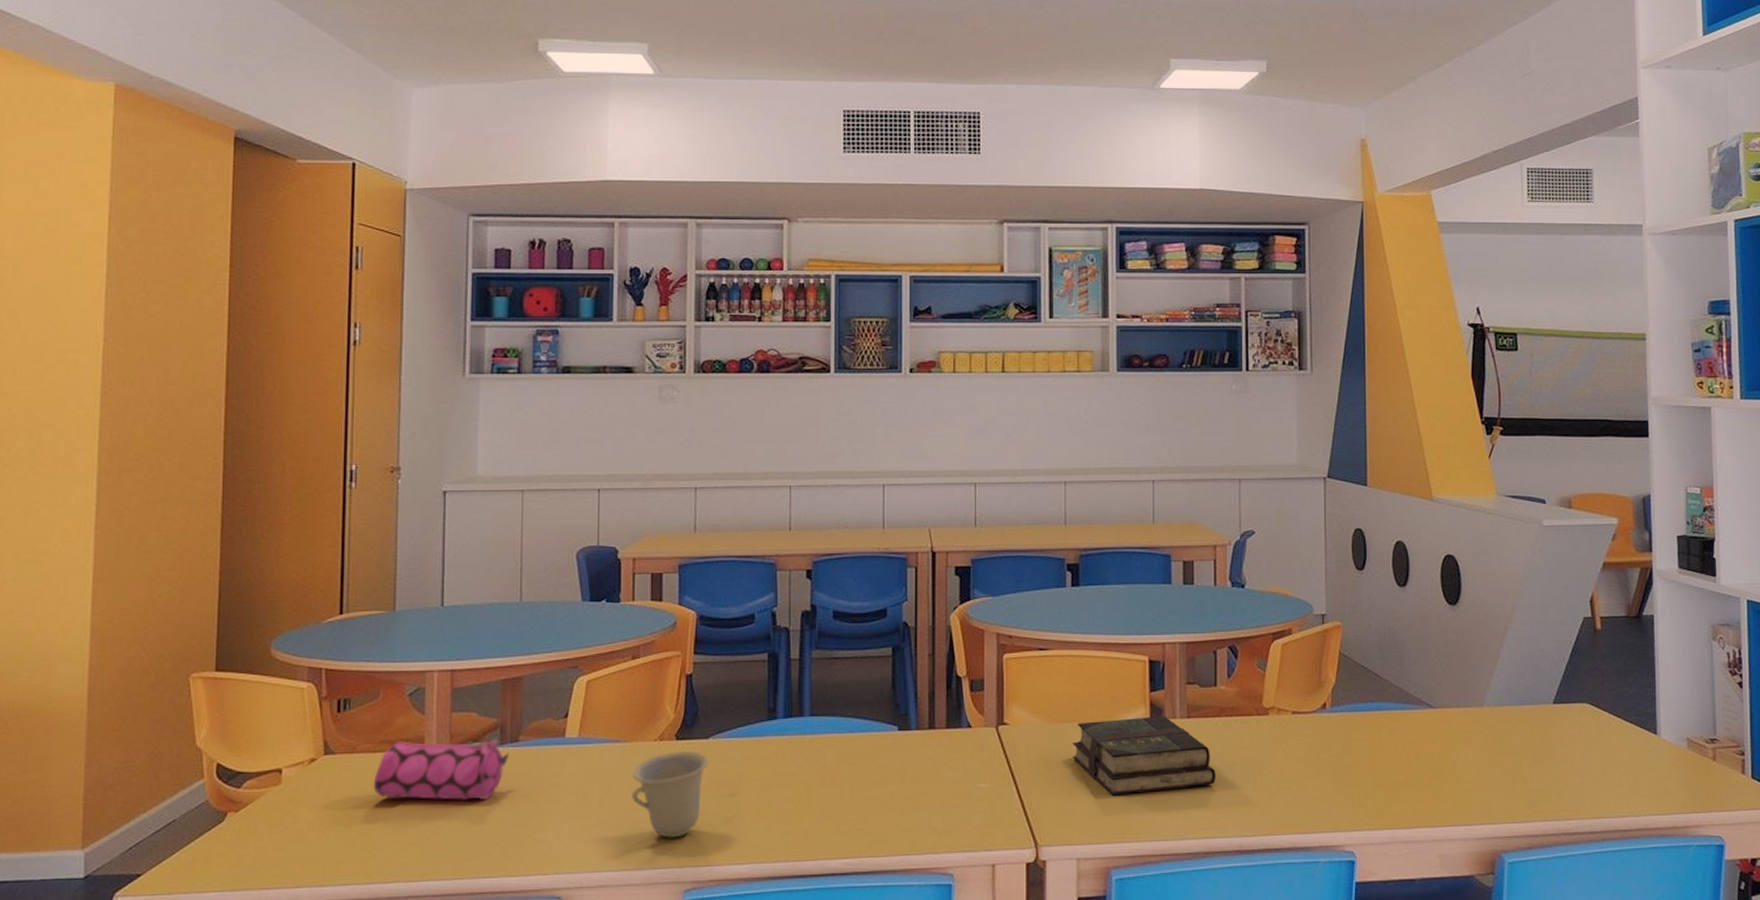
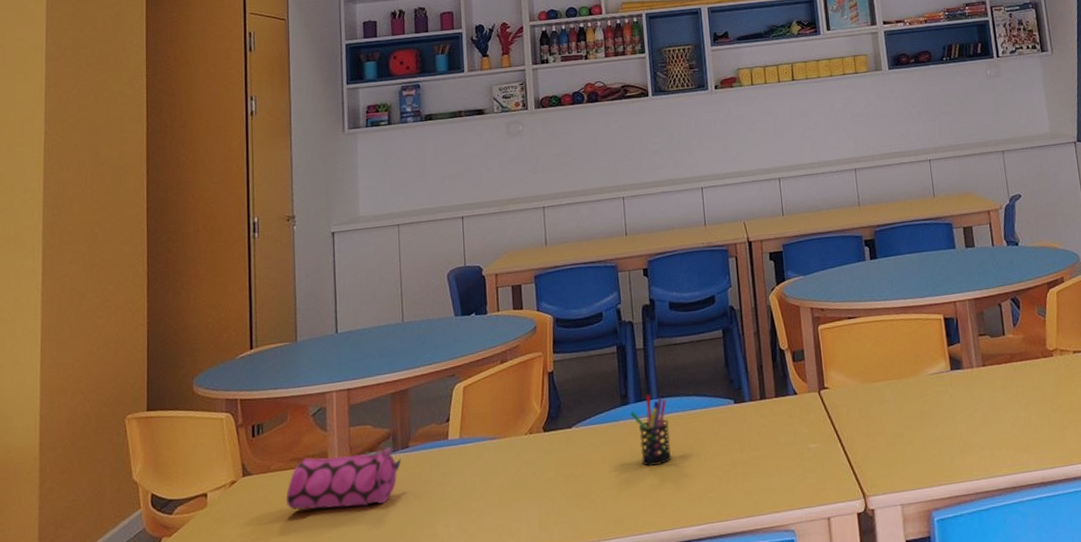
cup: present [632,750,709,838] -> none [508,440,573,522]
pen holder: none [778,710,822,790] -> present [630,394,672,467]
book: present [1073,716,1217,796] -> none [886,366,1015,444]

